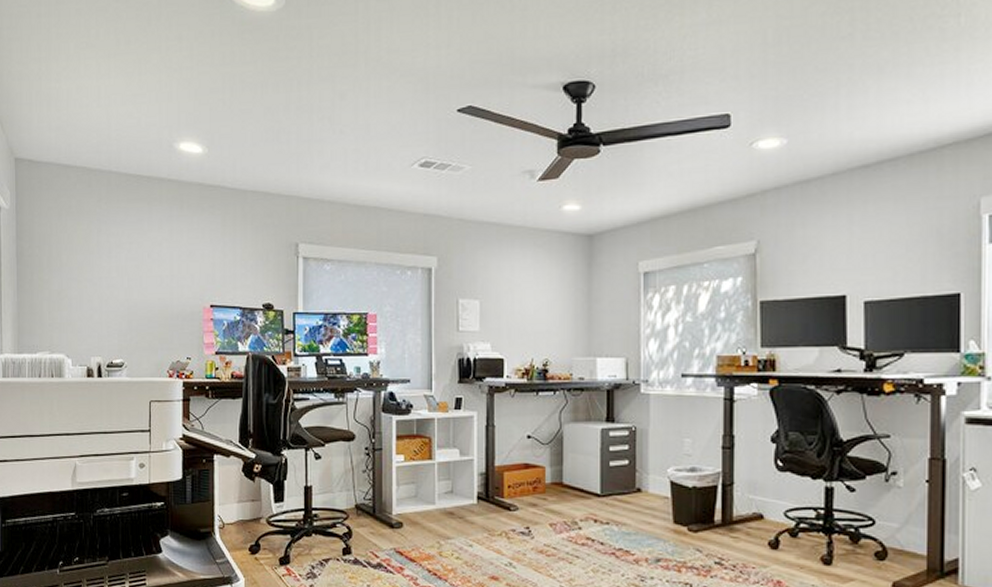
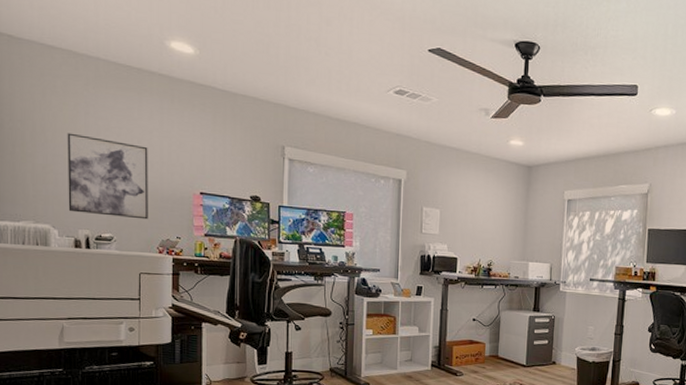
wall art: none [81,253,158,341] -> present [67,133,148,220]

